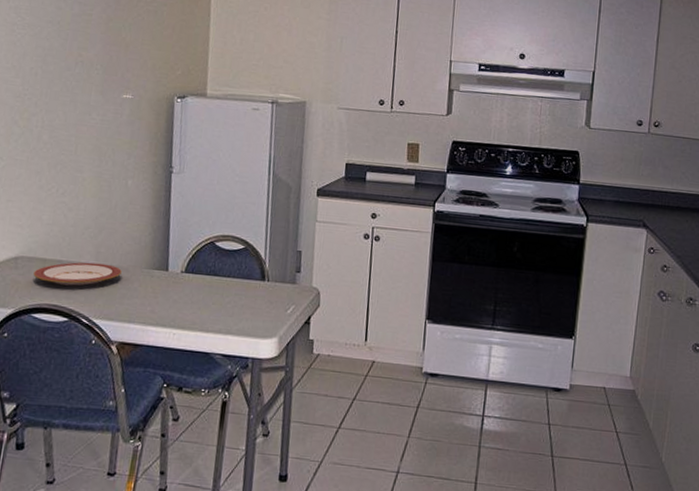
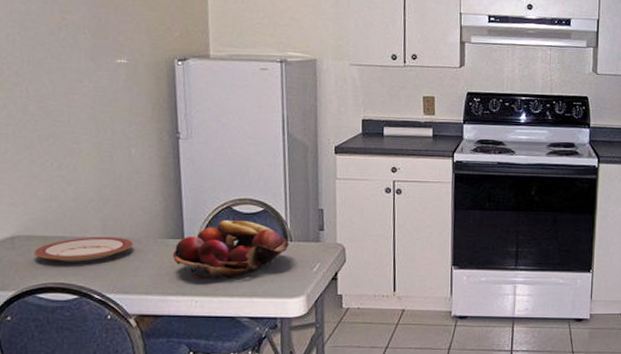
fruit basket: none [156,254,266,314] -> present [172,219,289,280]

